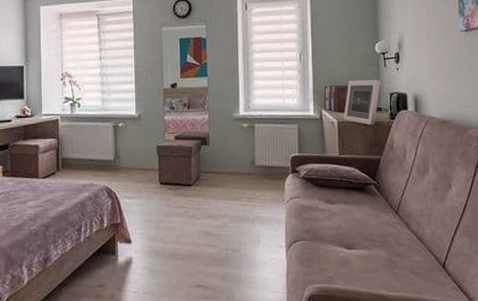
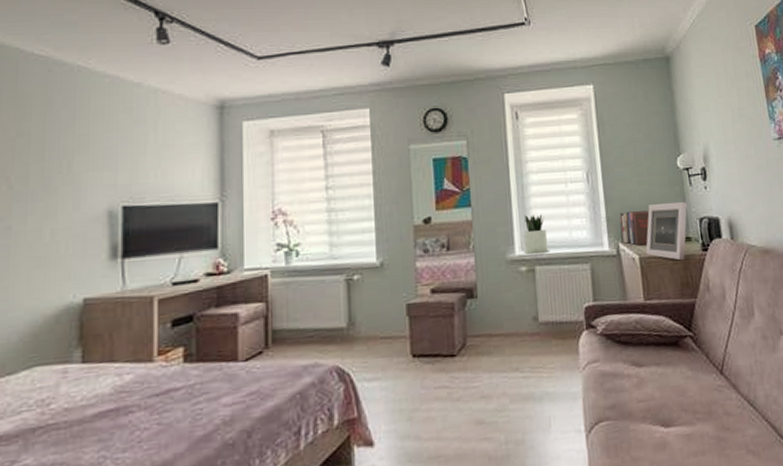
planter: none [246,84,267,115] -> present [523,214,550,255]

